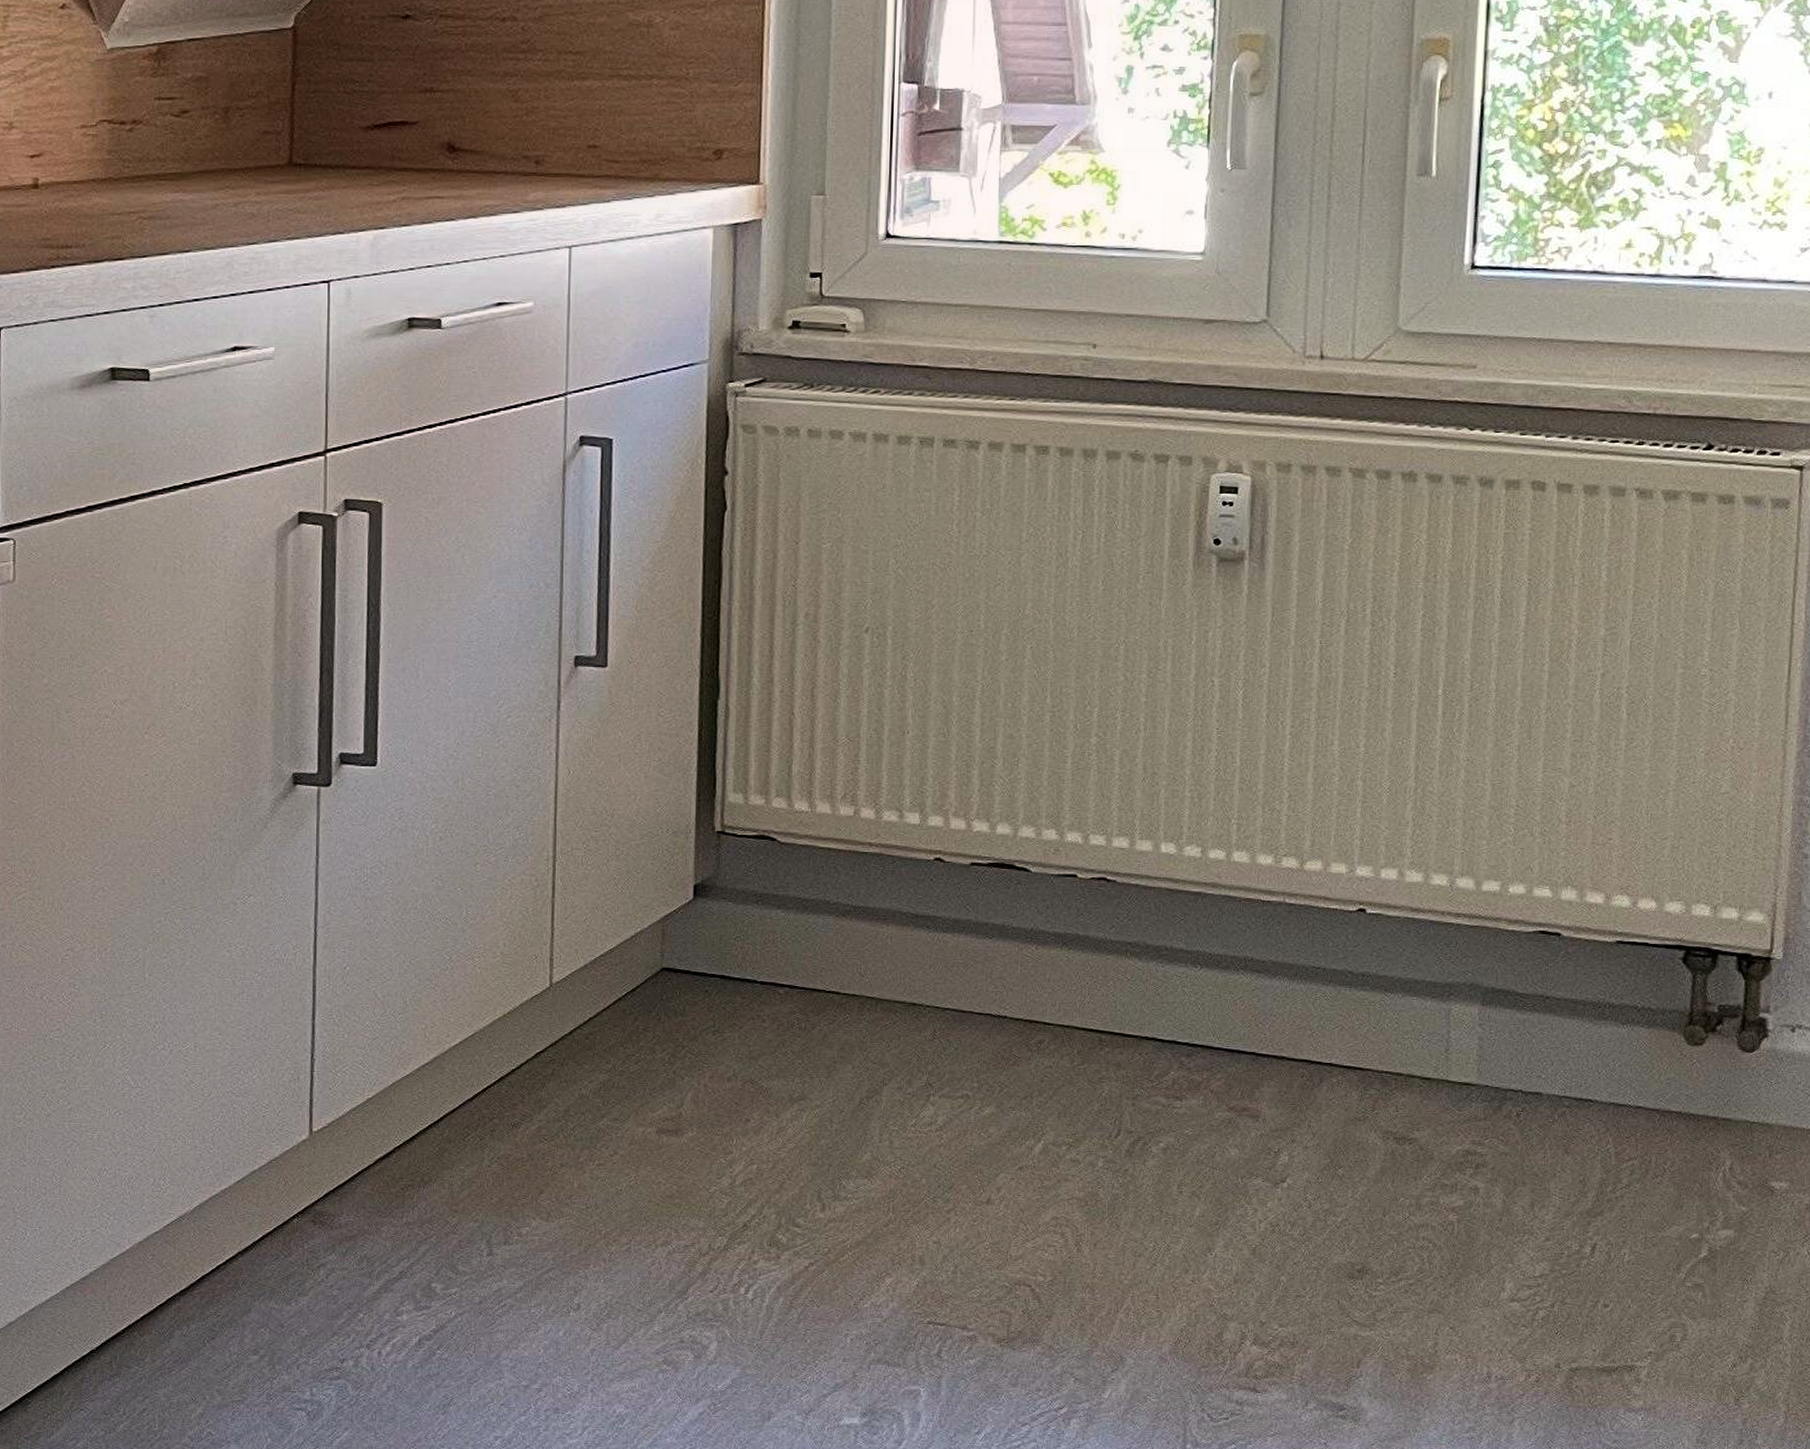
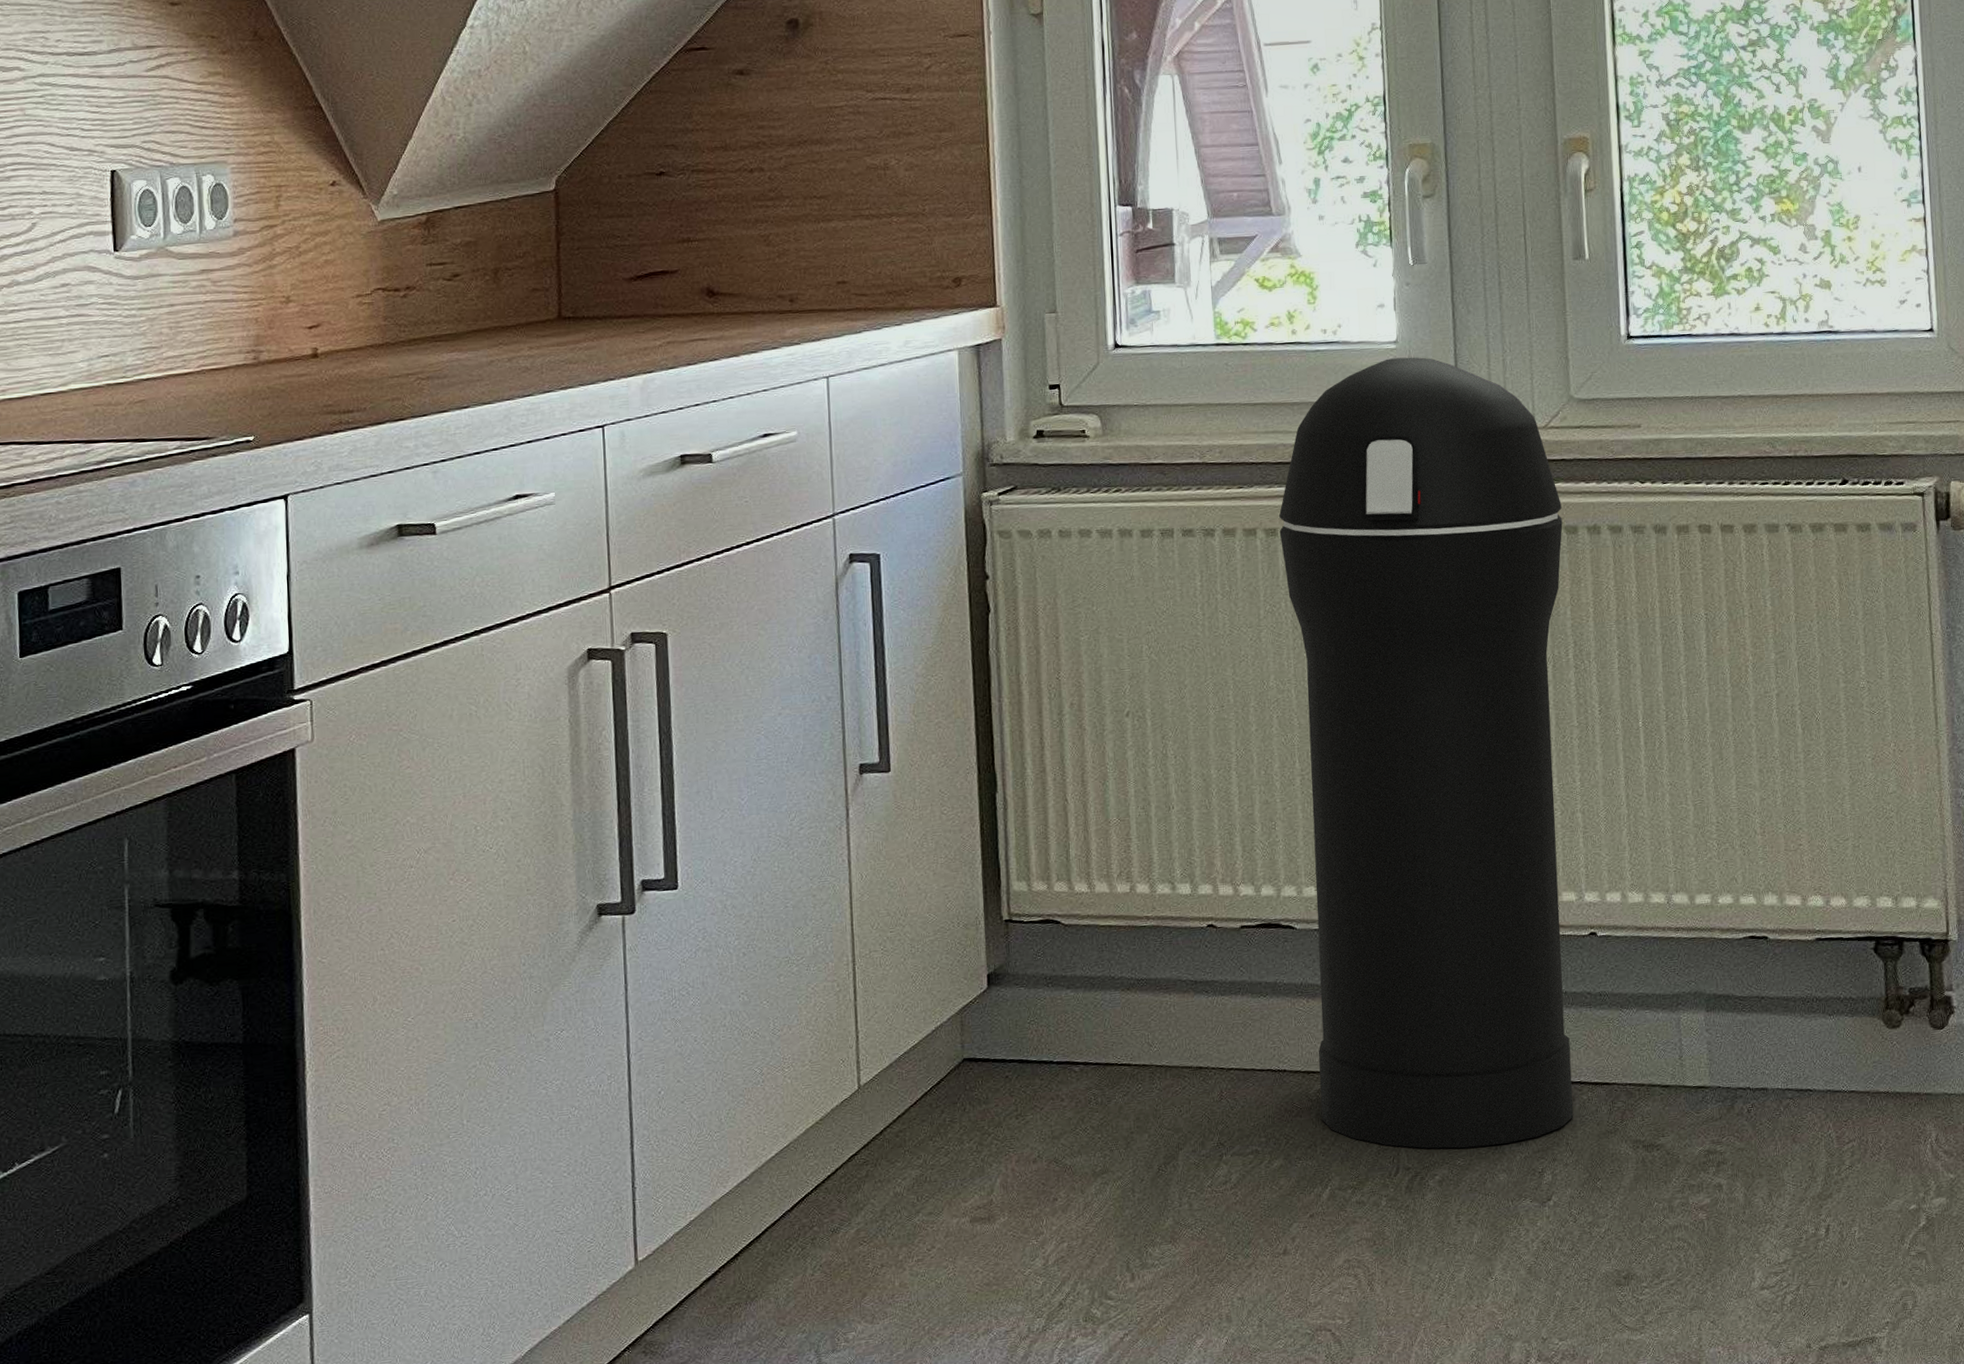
trash can: none [1040,271,1375,1118] -> present [1278,357,1574,1149]

